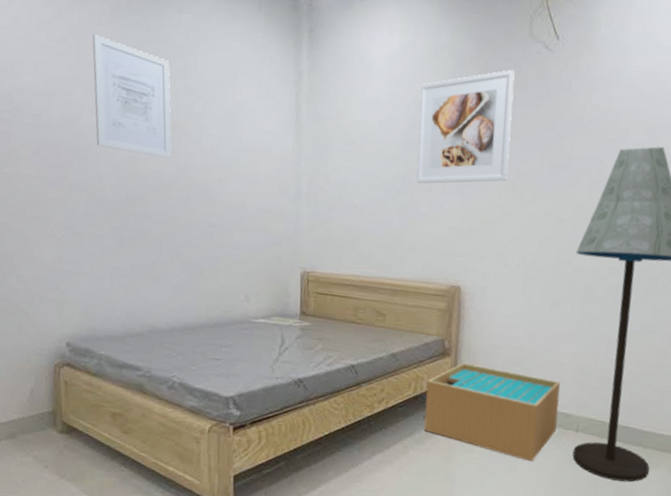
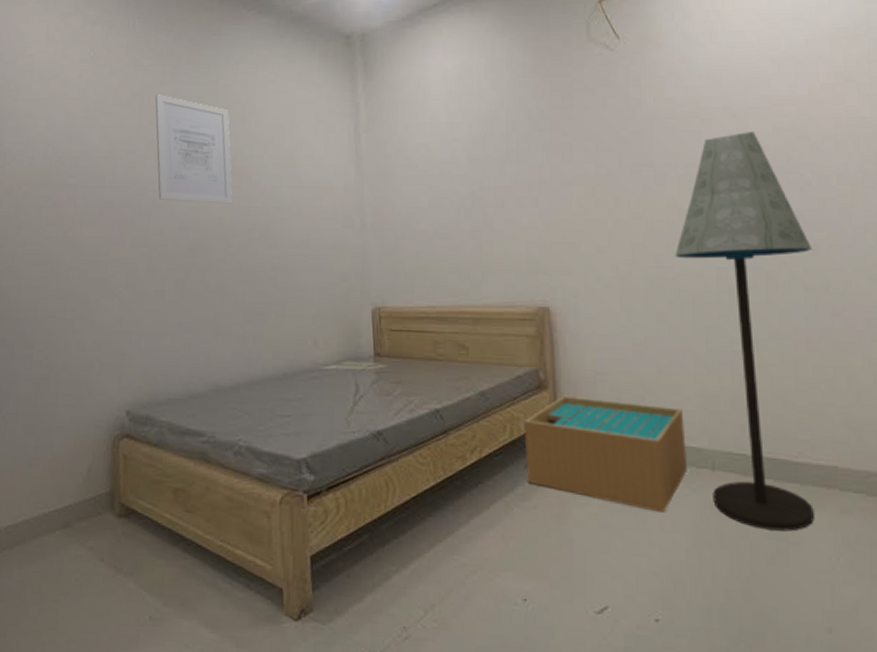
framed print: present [416,70,515,184] -> none [480,75,586,201]

